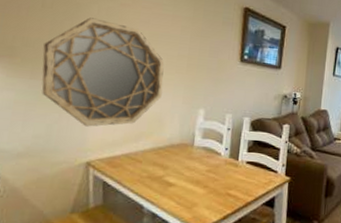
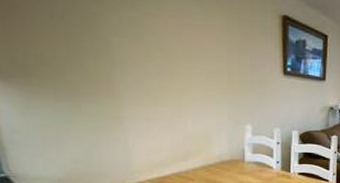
home mirror: present [42,17,165,127] -> none [62,29,205,149]

